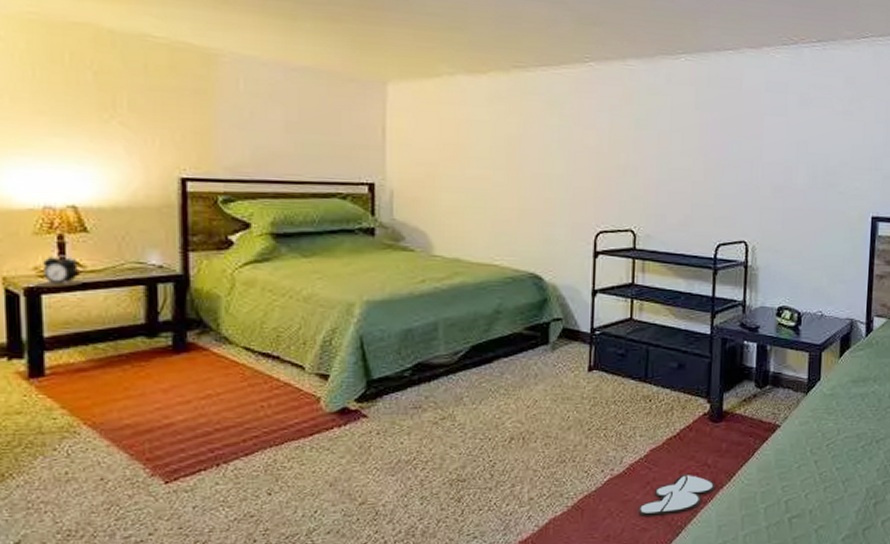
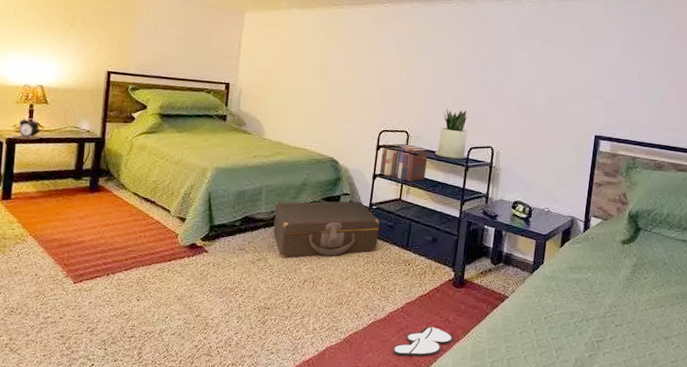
suitcase: none [458,327,607,412] -> present [273,200,380,258]
books: none [601,246,664,295] -> present [380,143,429,182]
planter: none [671,196,715,262] -> present [434,108,468,160]

